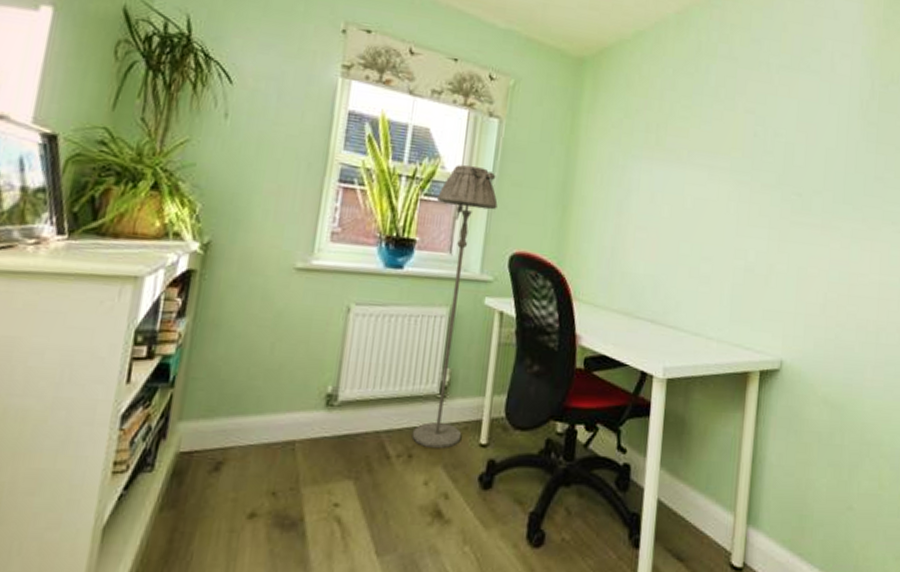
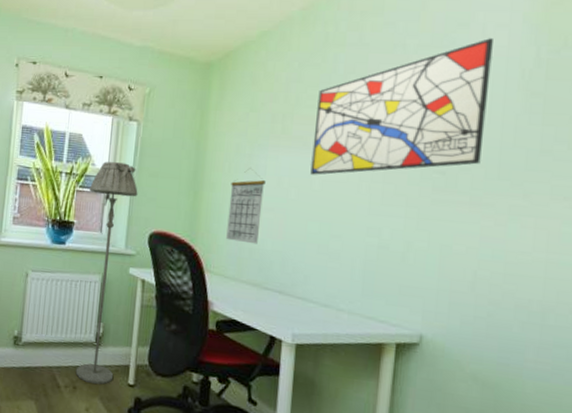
calendar: none [597,181,639,268] -> present [226,168,266,244]
wall art: none [683,66,839,192] -> present [310,38,493,175]

